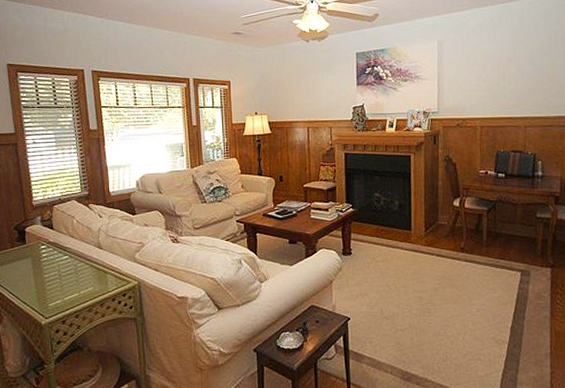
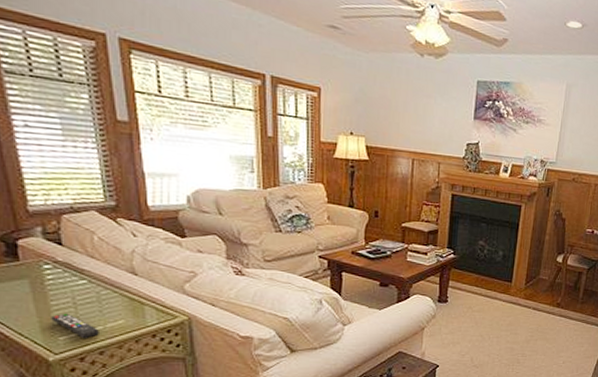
remote control: none [44,283,76,305] -> present [51,313,99,339]

